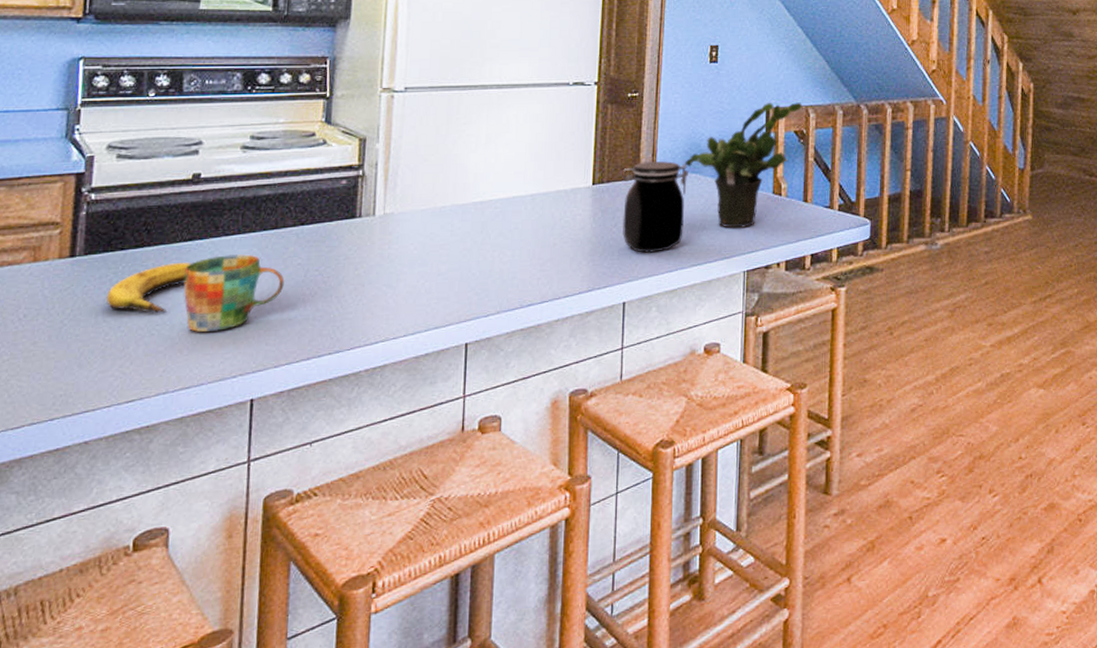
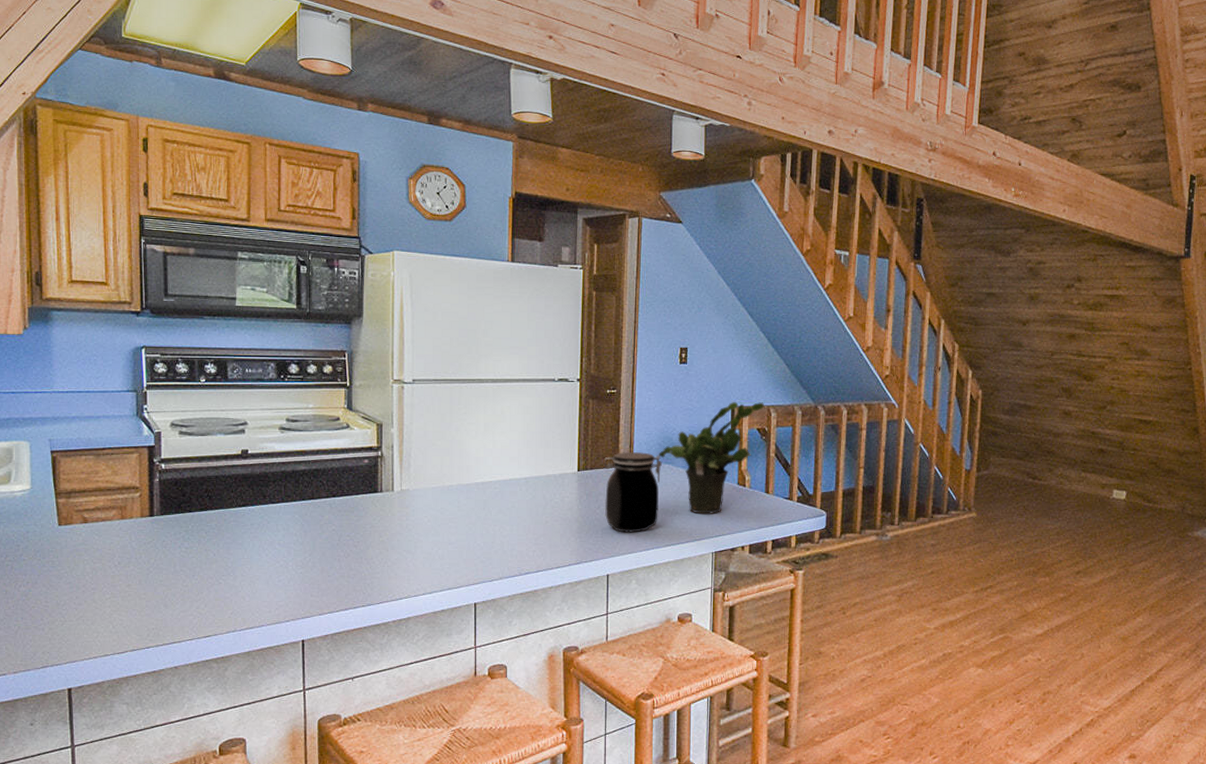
banana: present [106,261,191,313] -> none [182,524,246,566]
mug: present [183,254,285,332] -> none [241,520,323,583]

